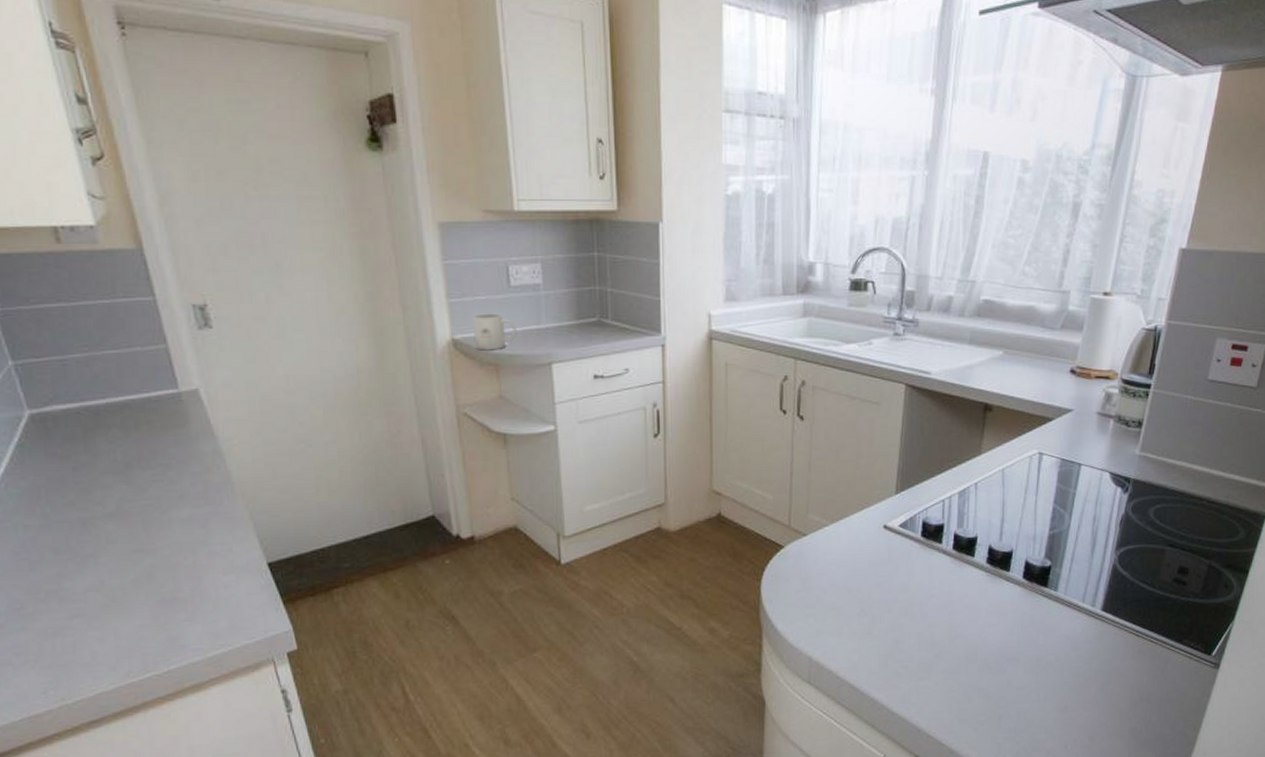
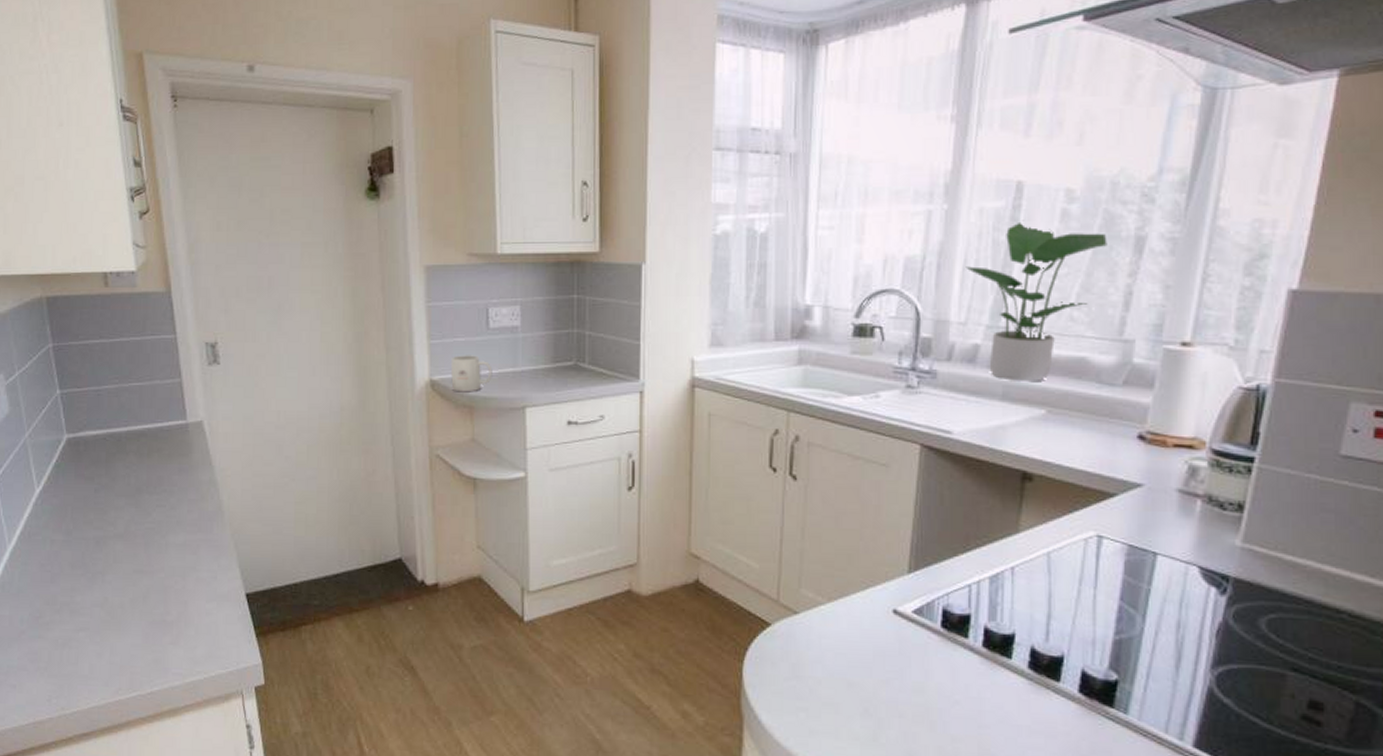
potted plant: none [942,186,1052,329] -> present [965,220,1107,383]

